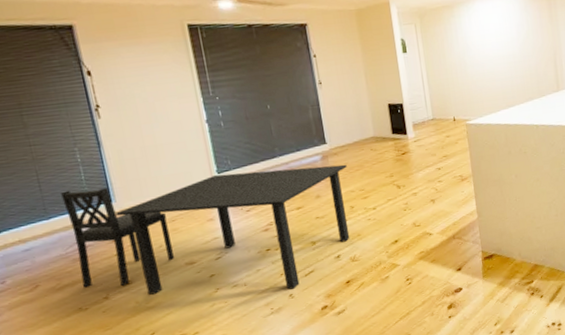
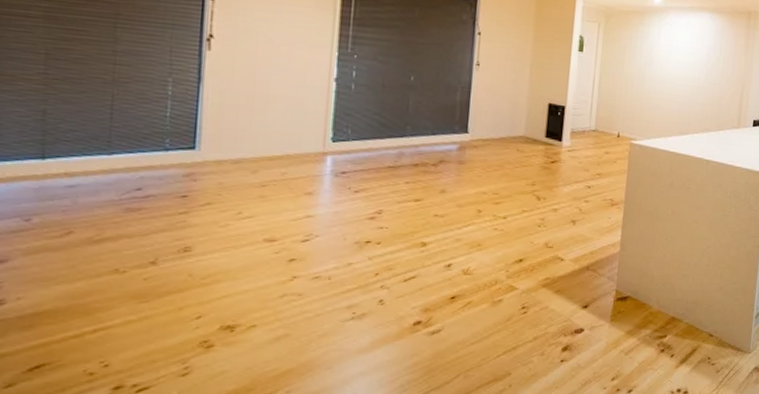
dining set: present [61,164,350,295] -> none [129,125,485,294]

